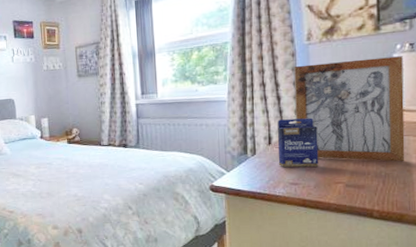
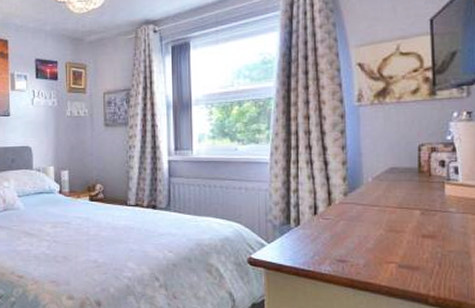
small box: present [278,118,319,168] -> none [324,187,369,243]
picture frame: present [294,56,405,162] -> none [343,125,463,243]

